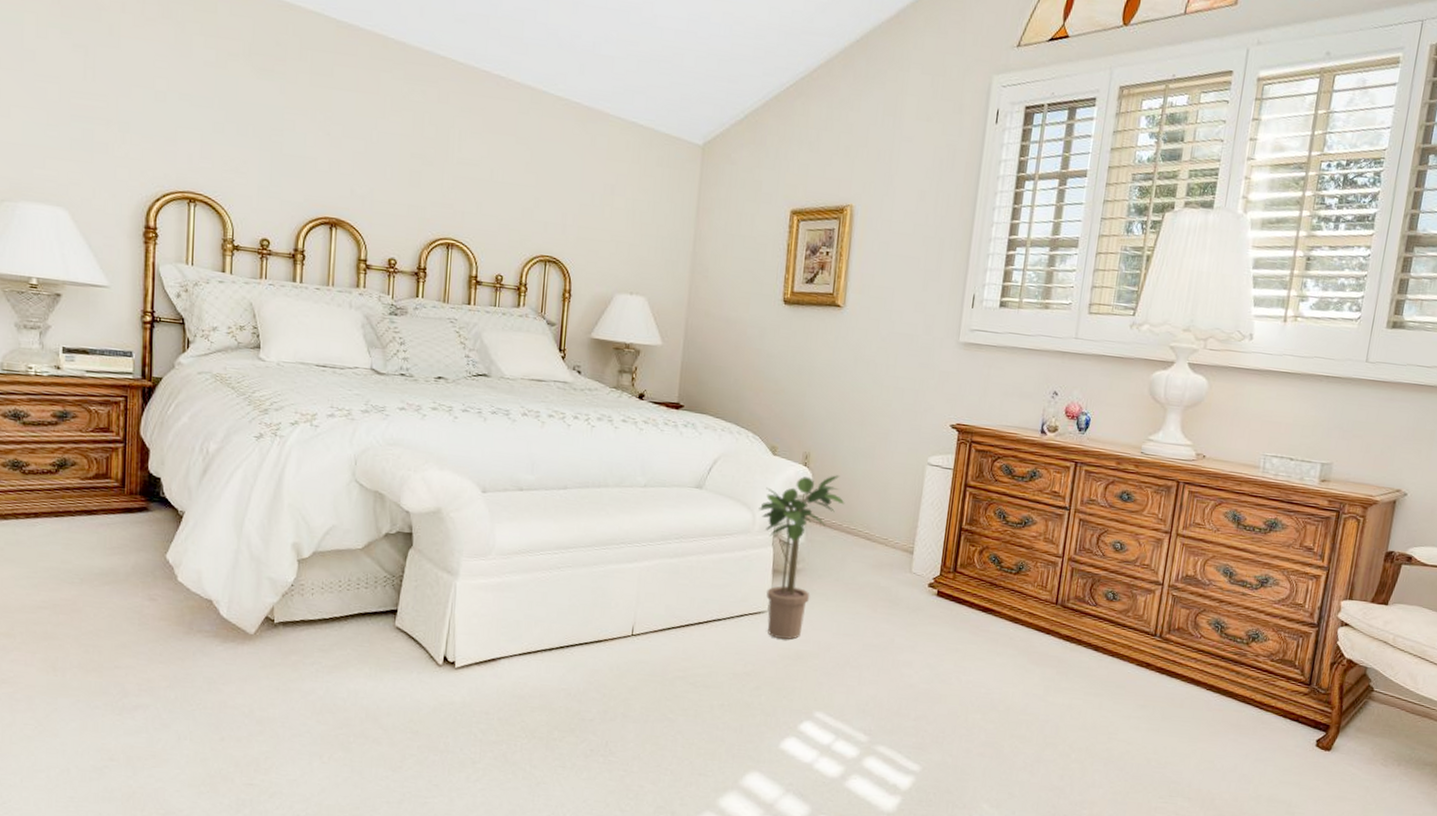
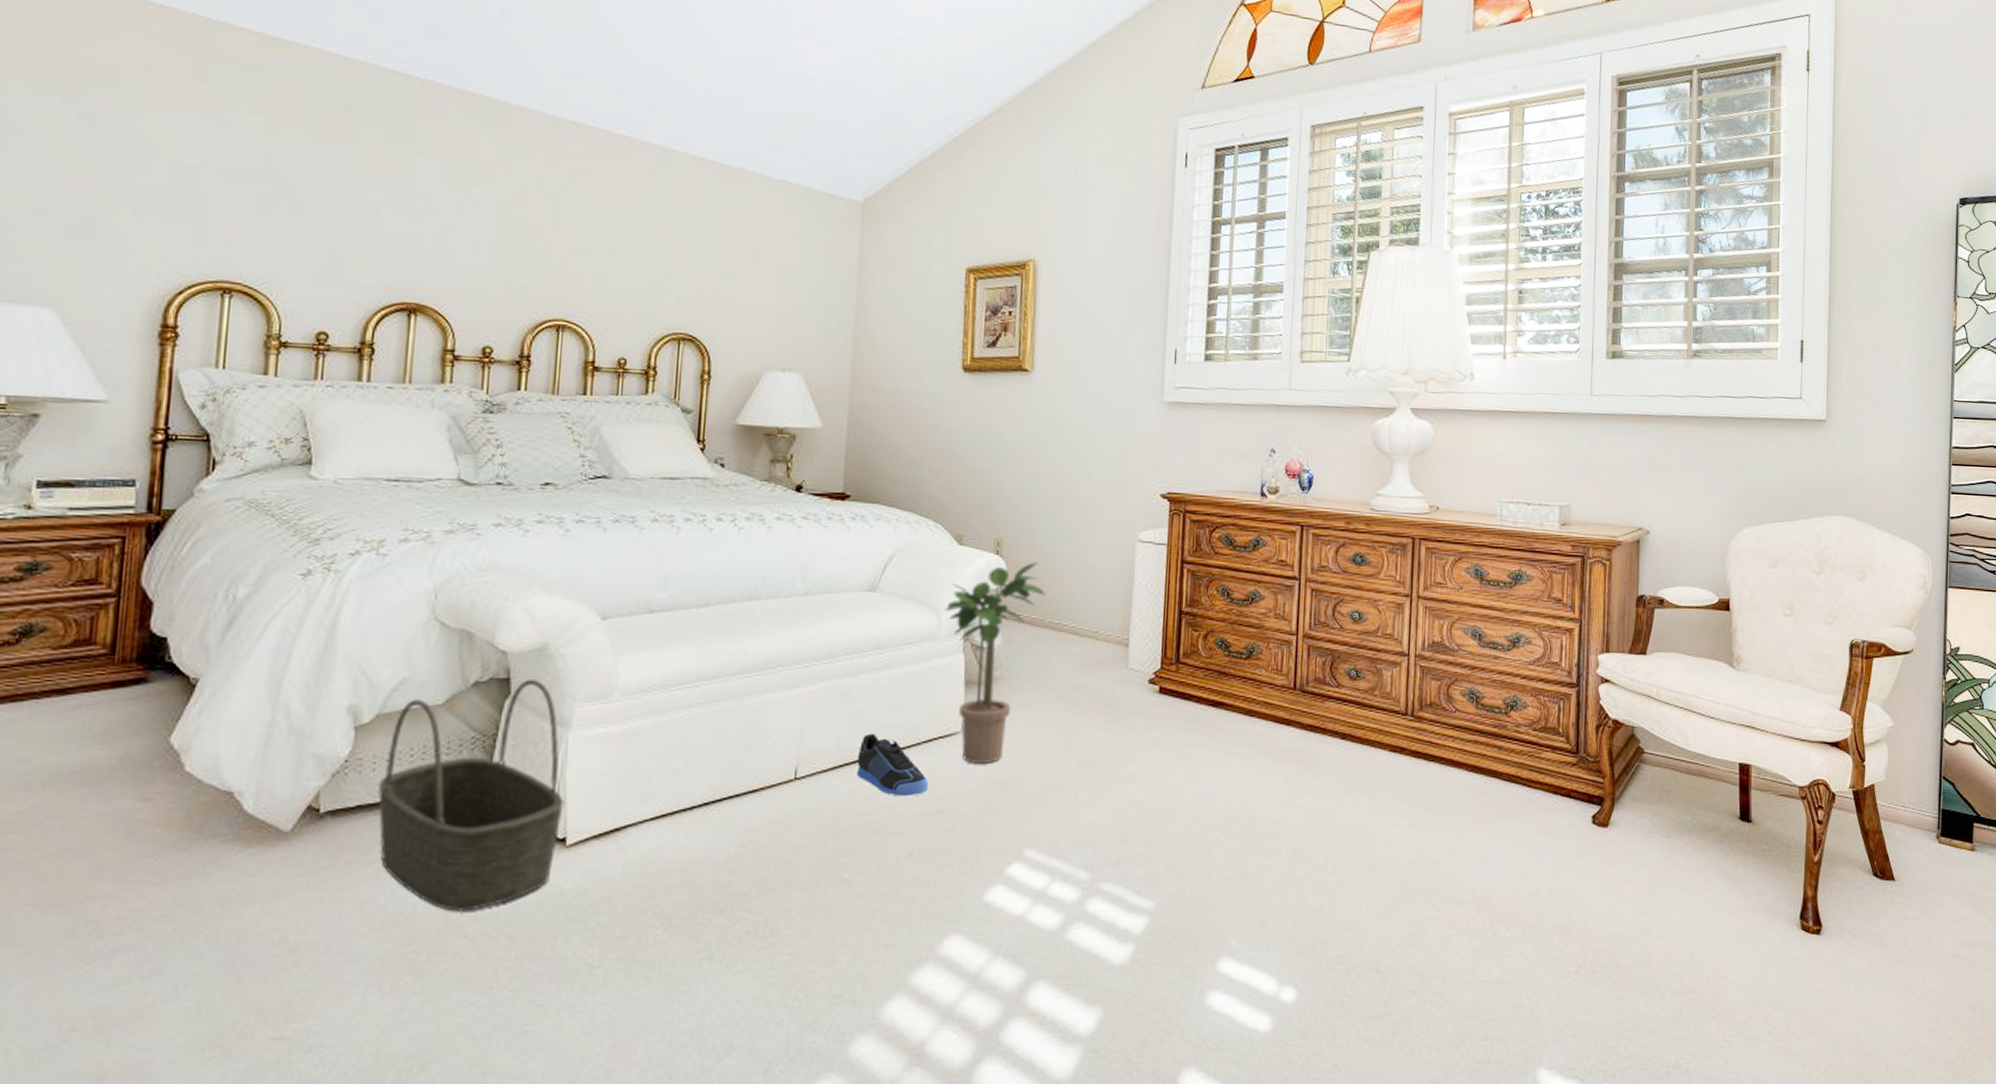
basket: none [316,535,454,709] -> present [378,678,564,912]
sneaker: none [681,605,739,659] -> present [856,733,929,797]

